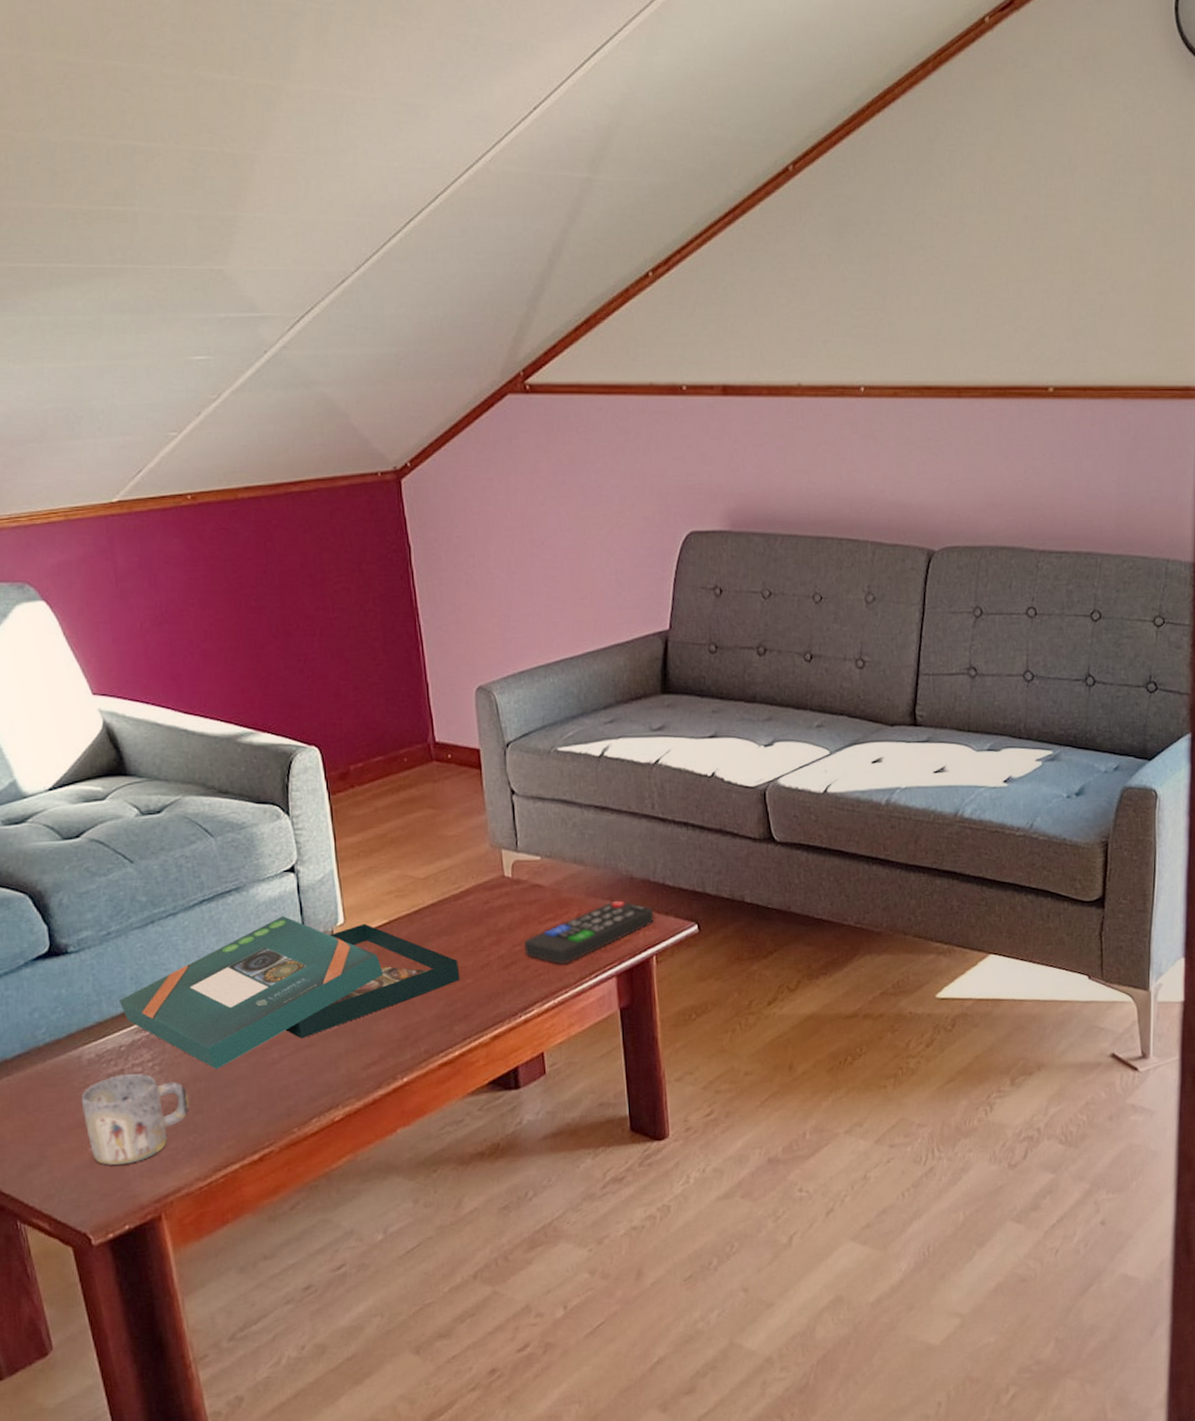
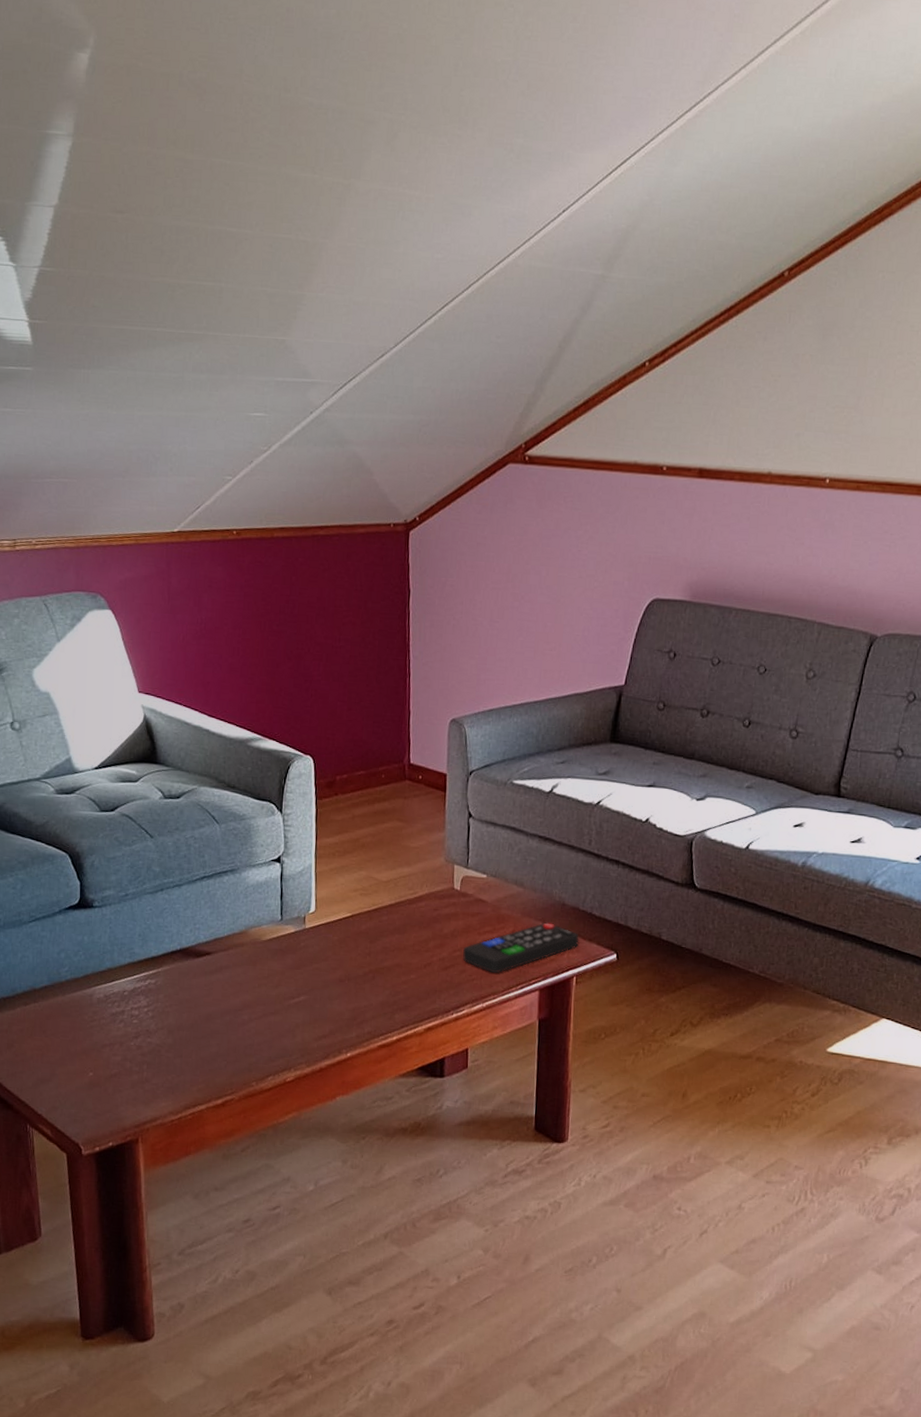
mug: present [81,1073,190,1165] -> none [87,1015,172,1091]
board game: present [118,916,460,1070] -> none [127,899,406,1023]

